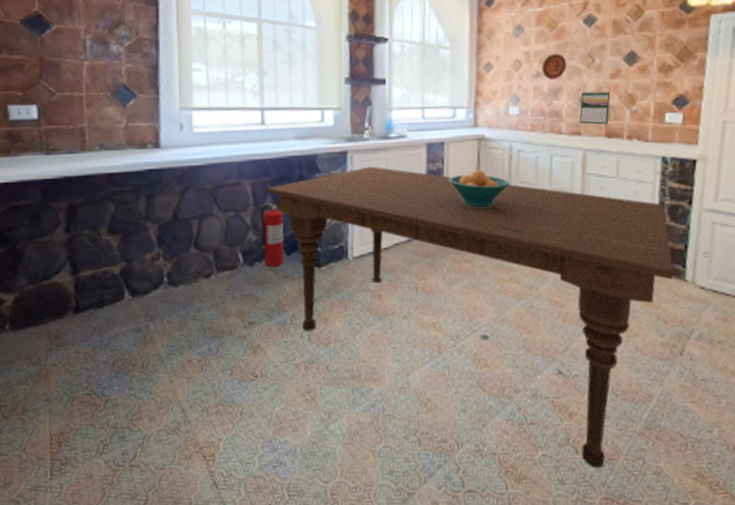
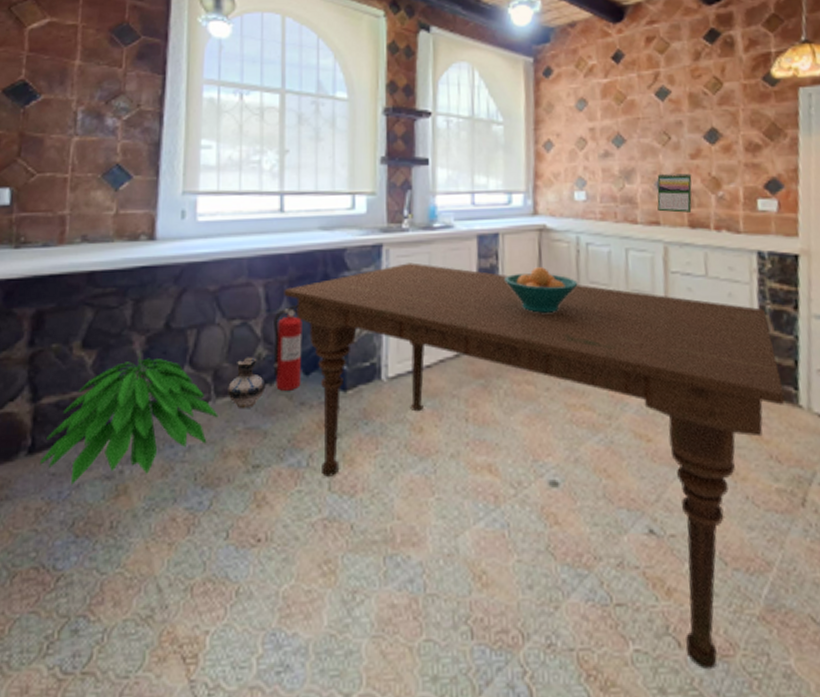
indoor plant: none [84,238,220,336] -> present [40,354,218,485]
ceramic jug: none [226,241,256,281] -> present [228,357,266,409]
decorative plate: present [542,53,567,80] -> none [610,130,639,160]

